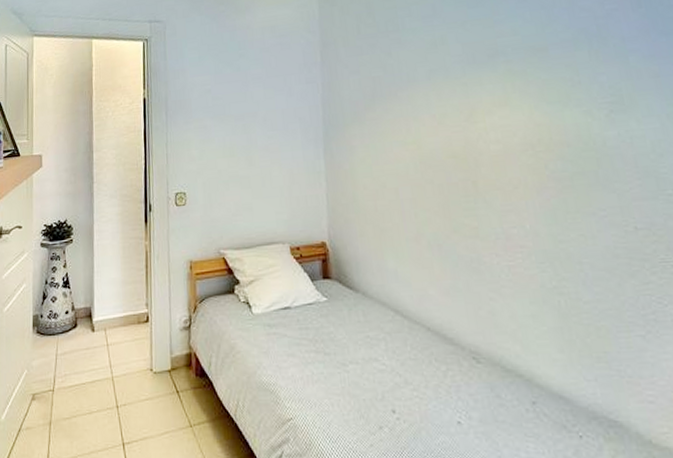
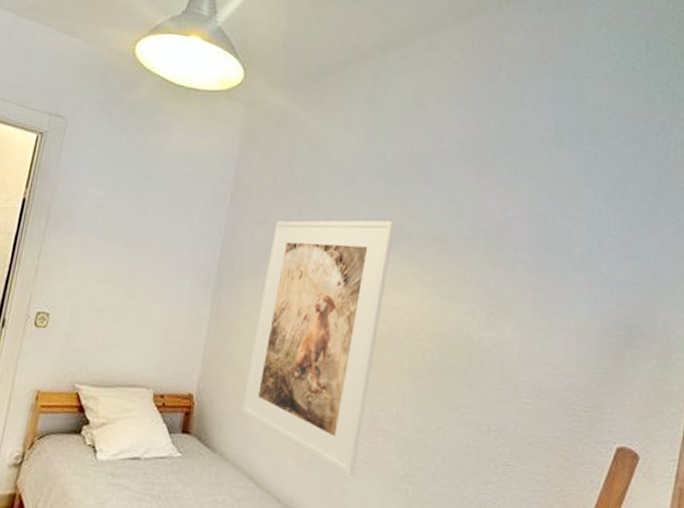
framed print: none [368,42,499,296] -> present [241,220,395,475]

